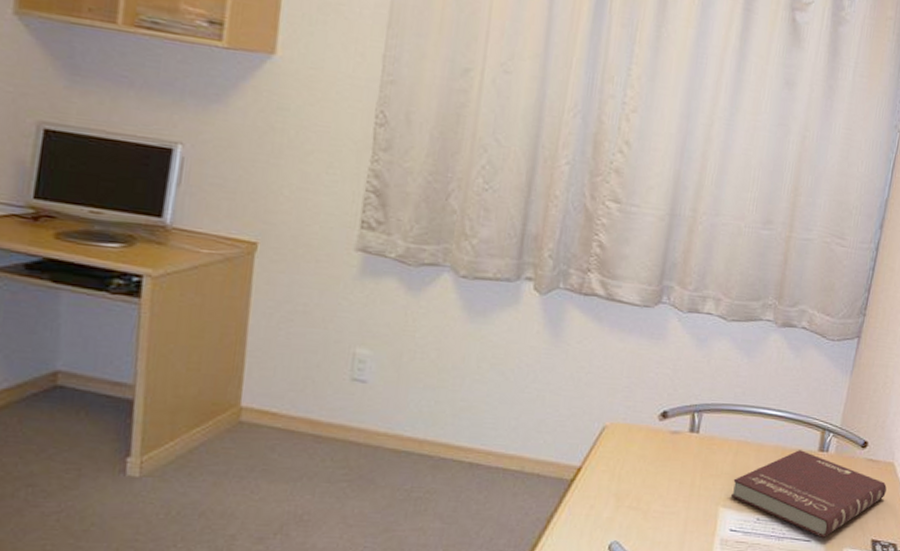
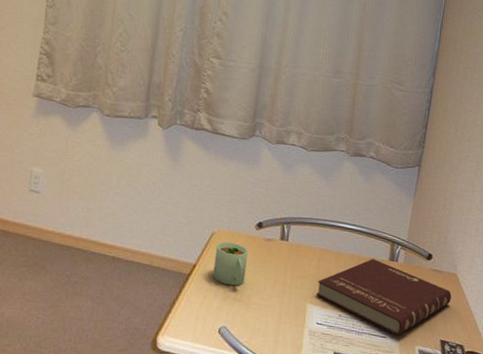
mug: none [603,436,649,491] -> present [213,241,249,286]

